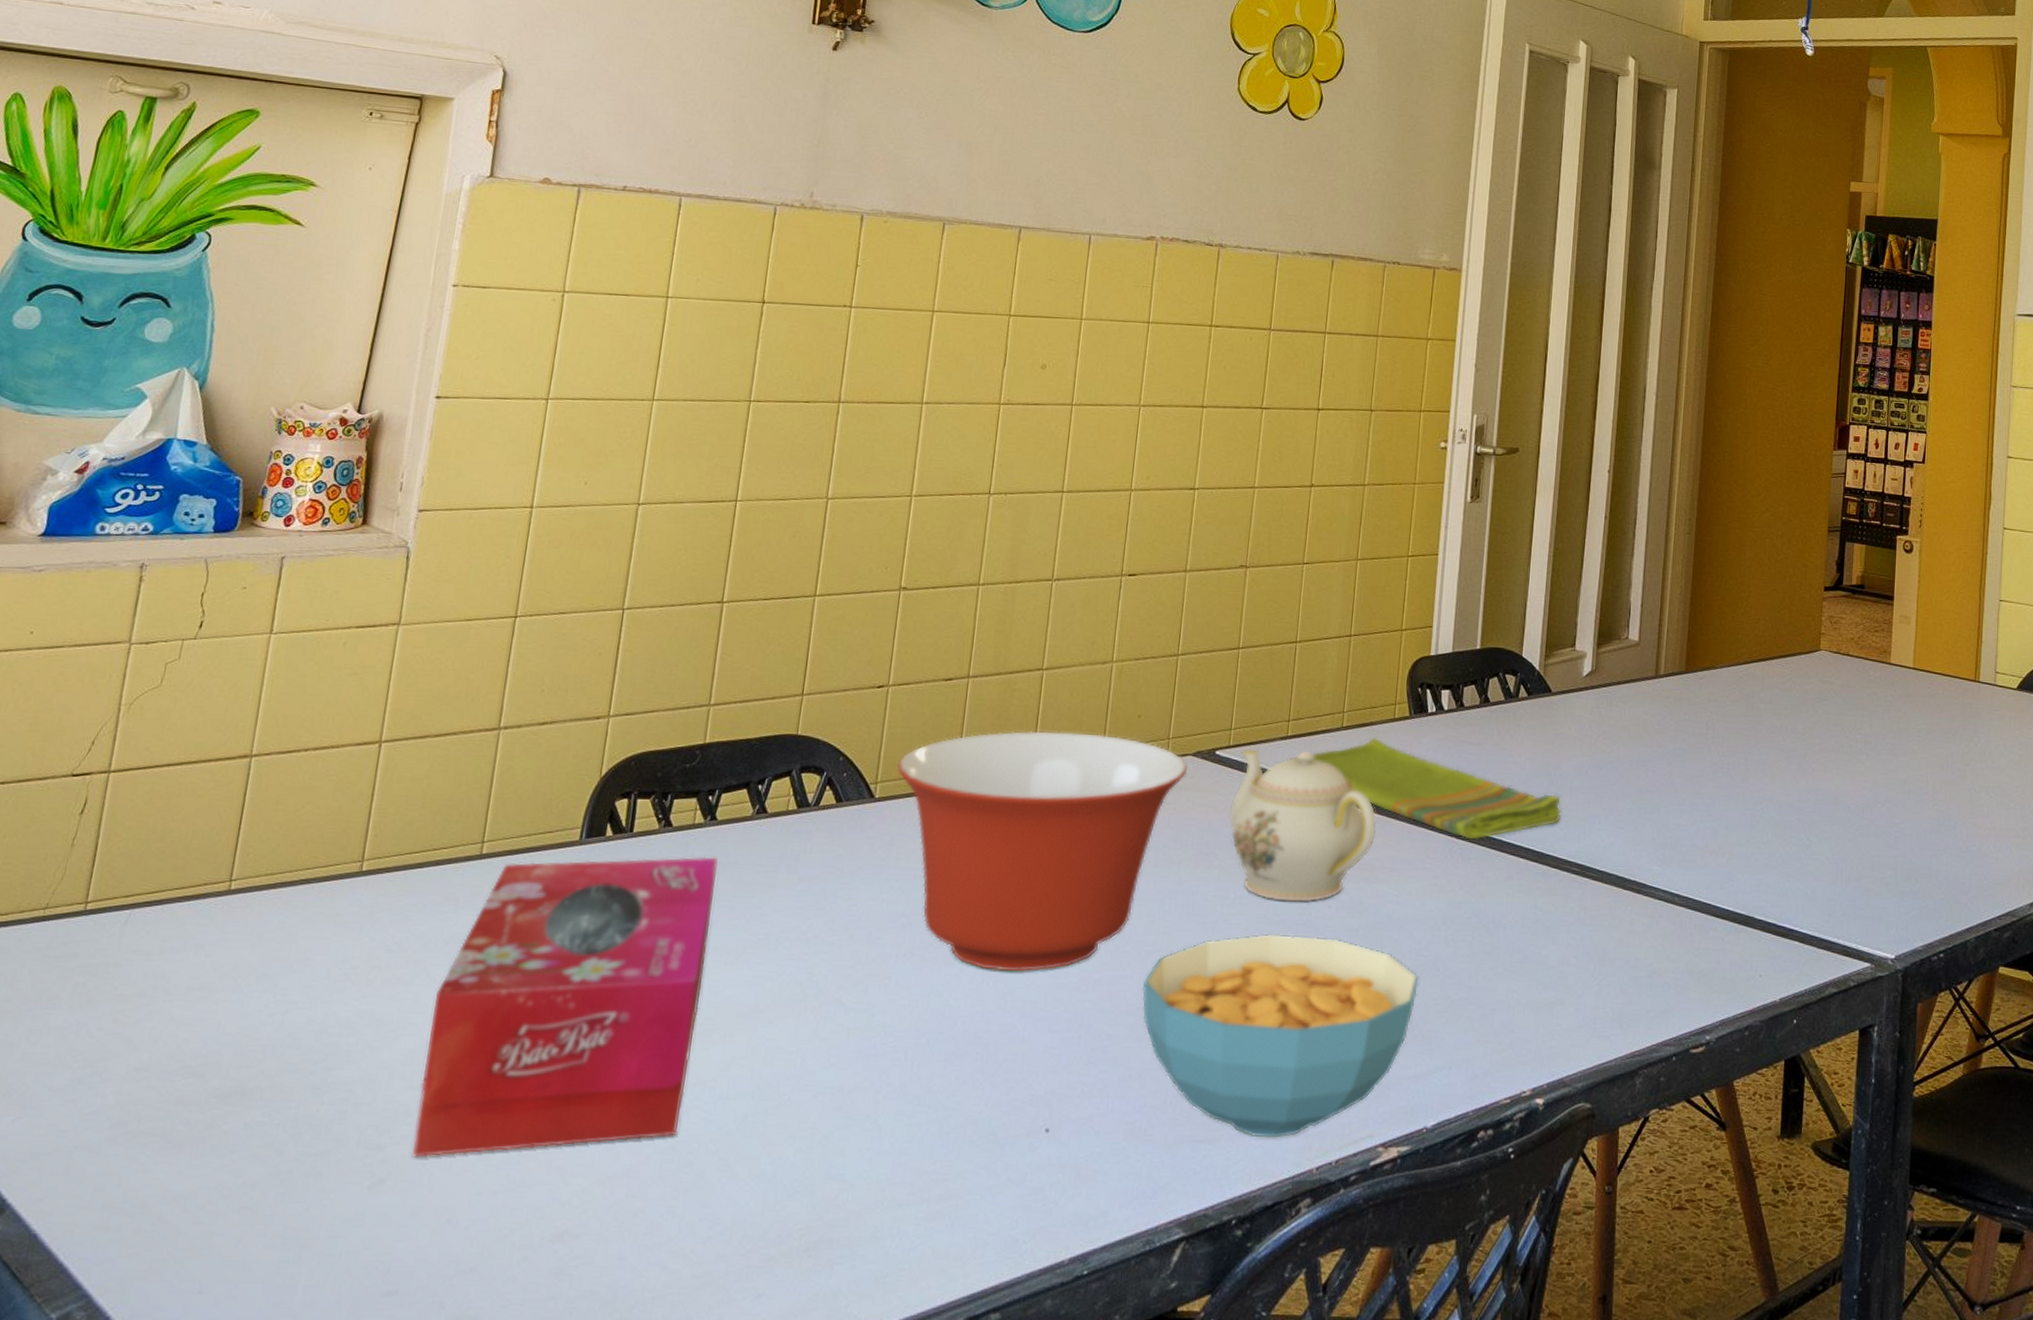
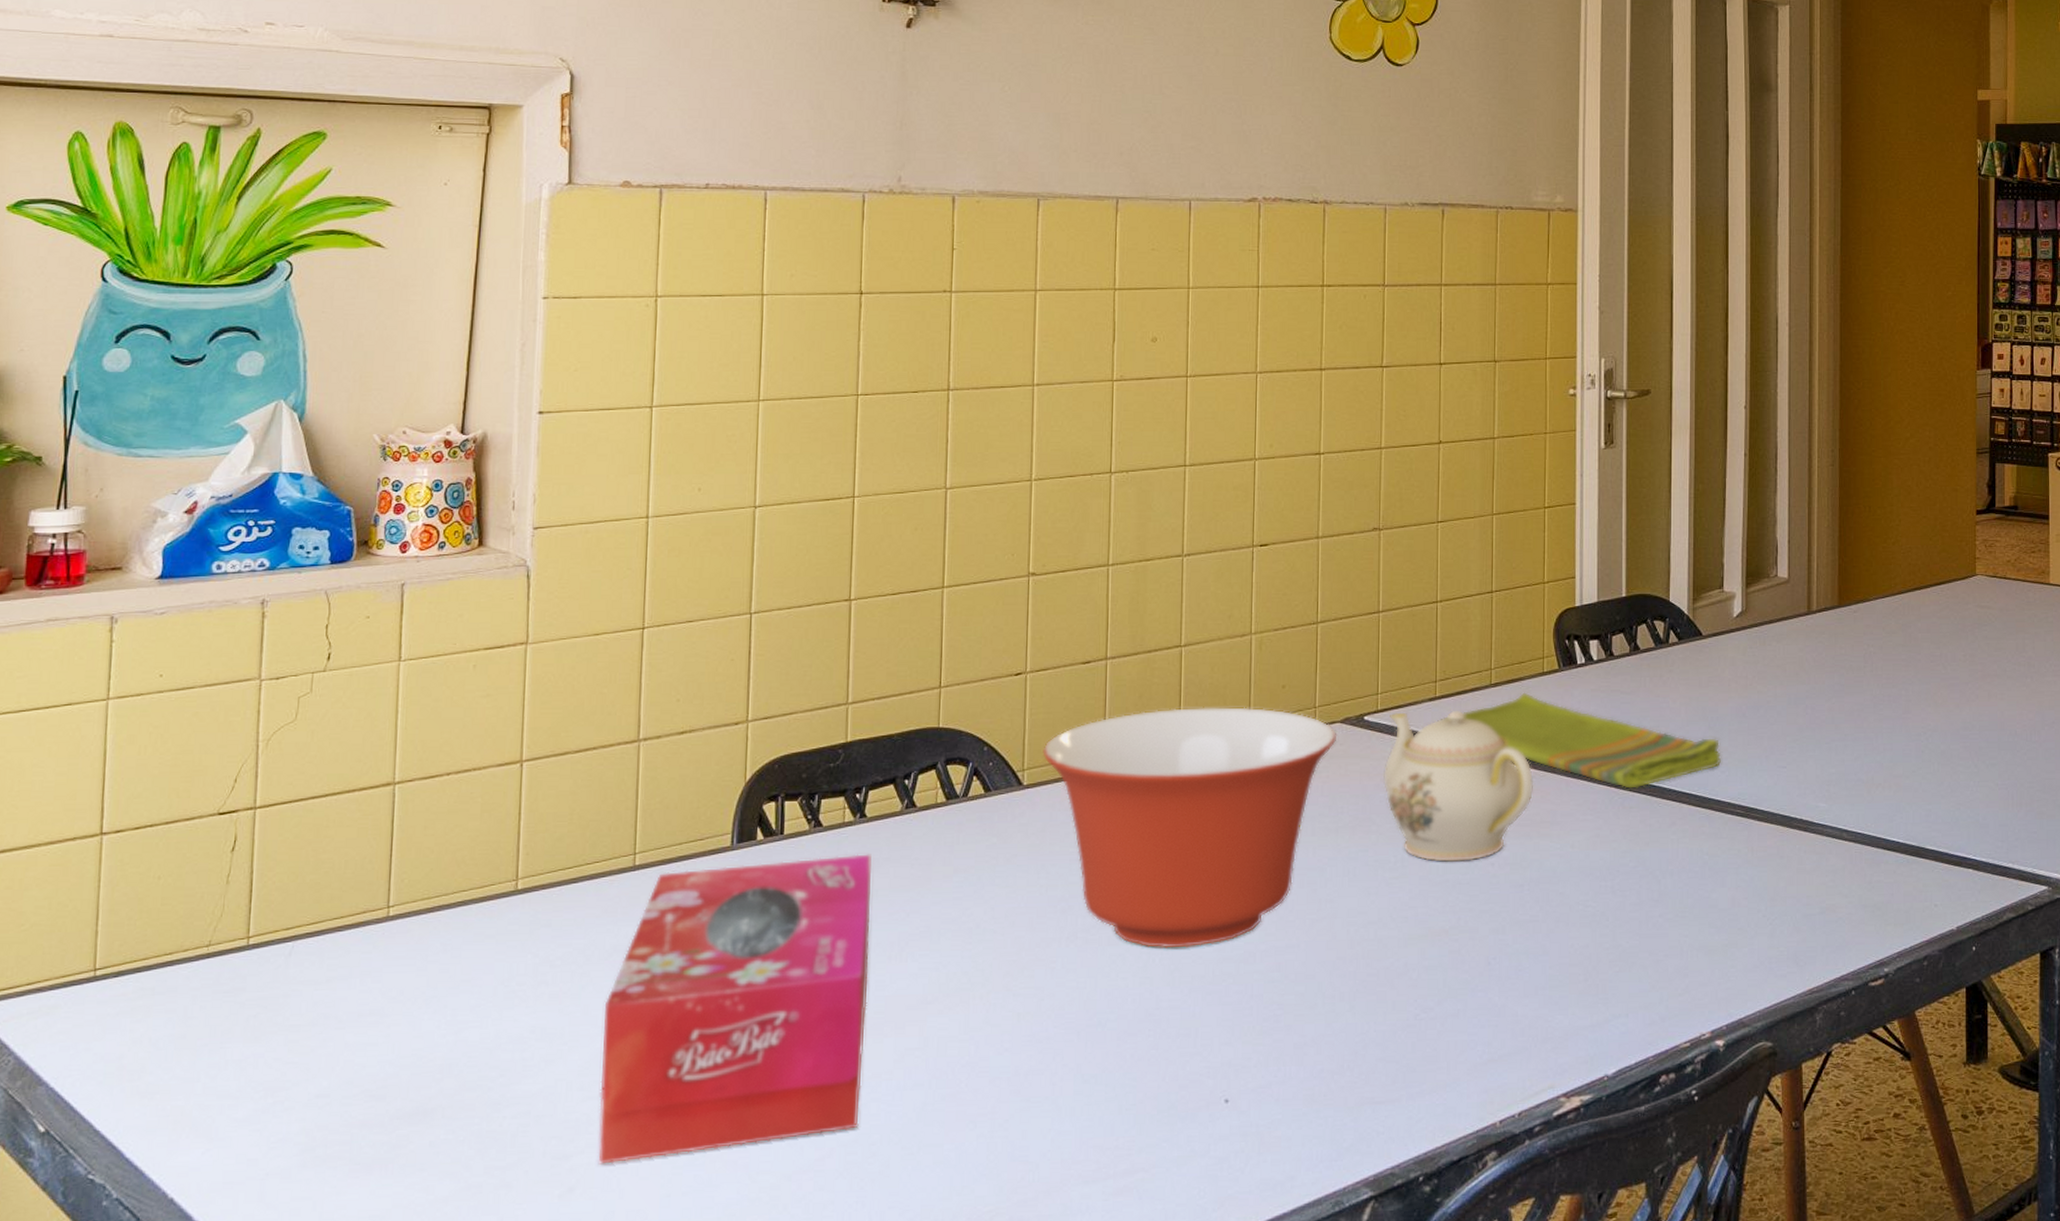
cereal bowl: present [1142,934,1420,1138] -> none [1309,894,1589,1096]

